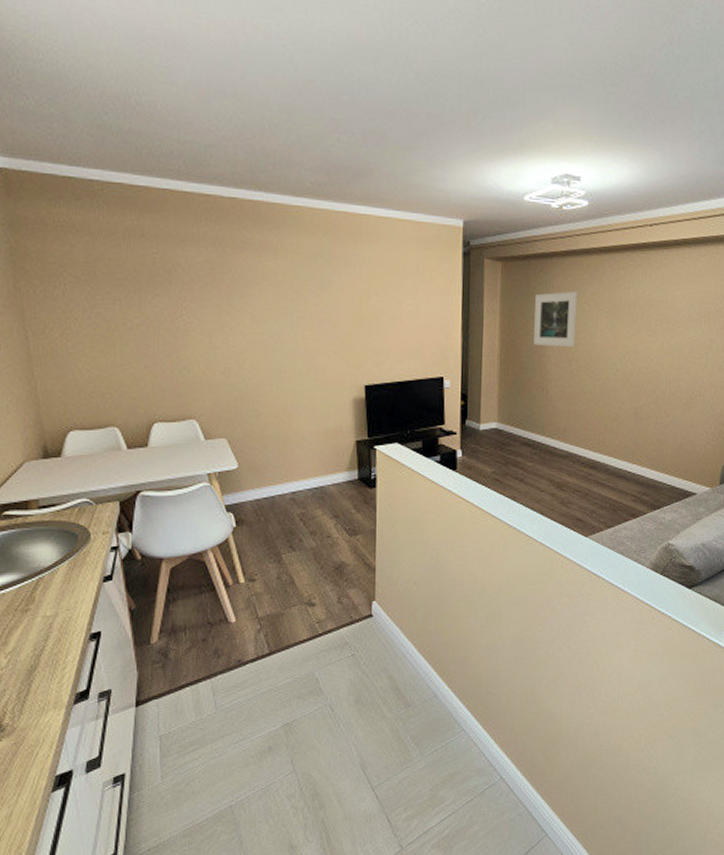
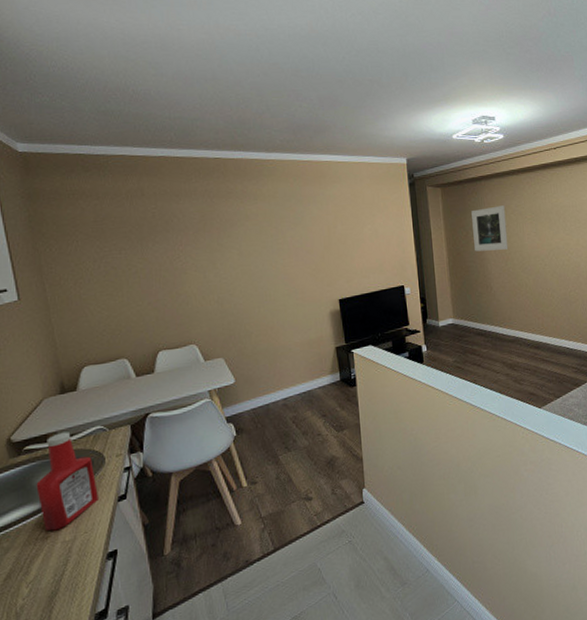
ketchup bottle: none [16,501,82,604] -> present [36,432,98,531]

